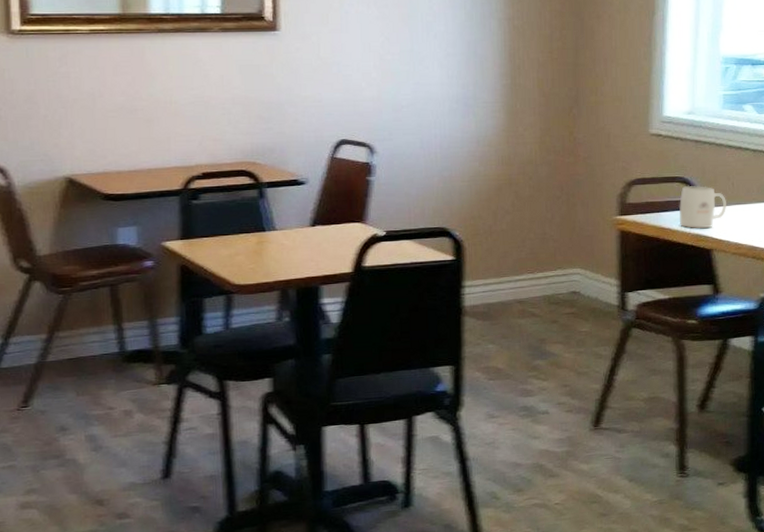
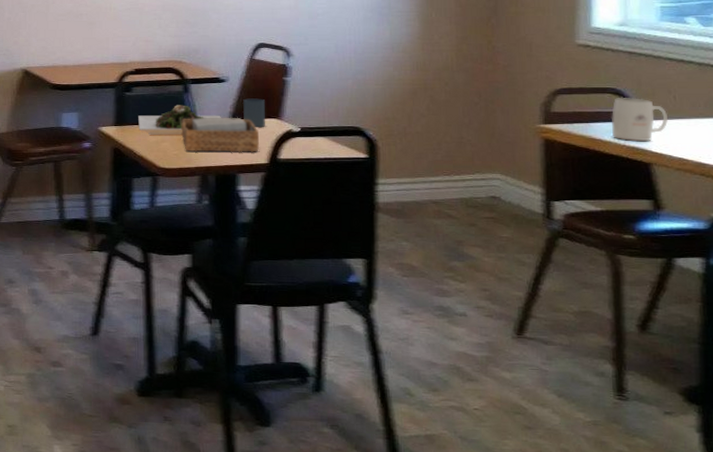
salad: none [208,212,301,248] -> present [138,105,221,135]
napkin holder: none [257,223,344,264] -> present [181,117,260,153]
cup: none [323,201,349,234] -> present [242,98,266,128]

